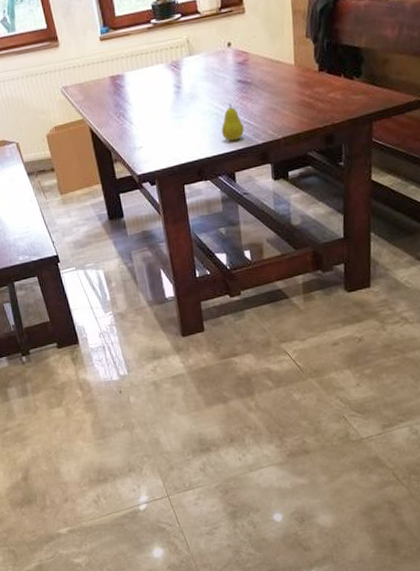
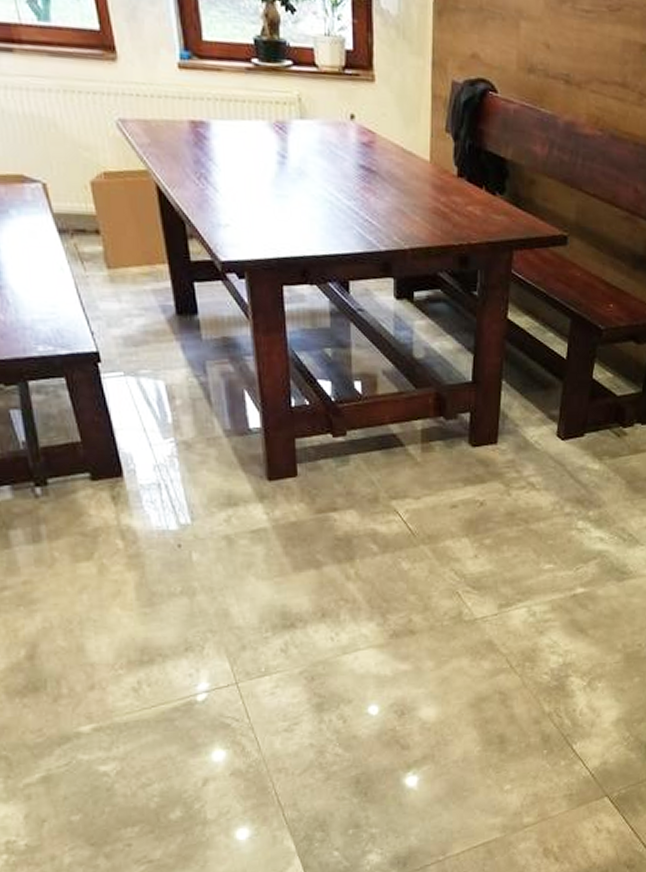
fruit: present [221,103,244,141] -> none [335,192,363,240]

